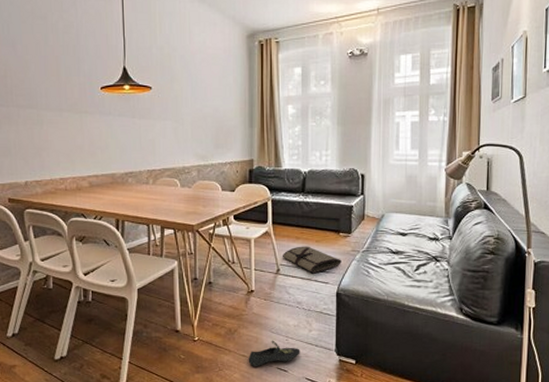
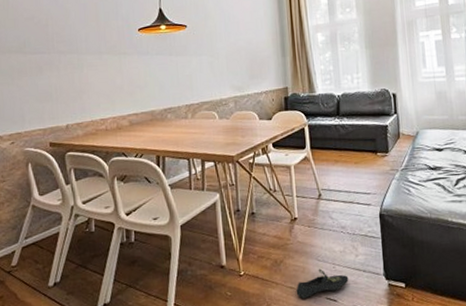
tool roll: present [282,246,341,274] -> none [322,168,382,196]

